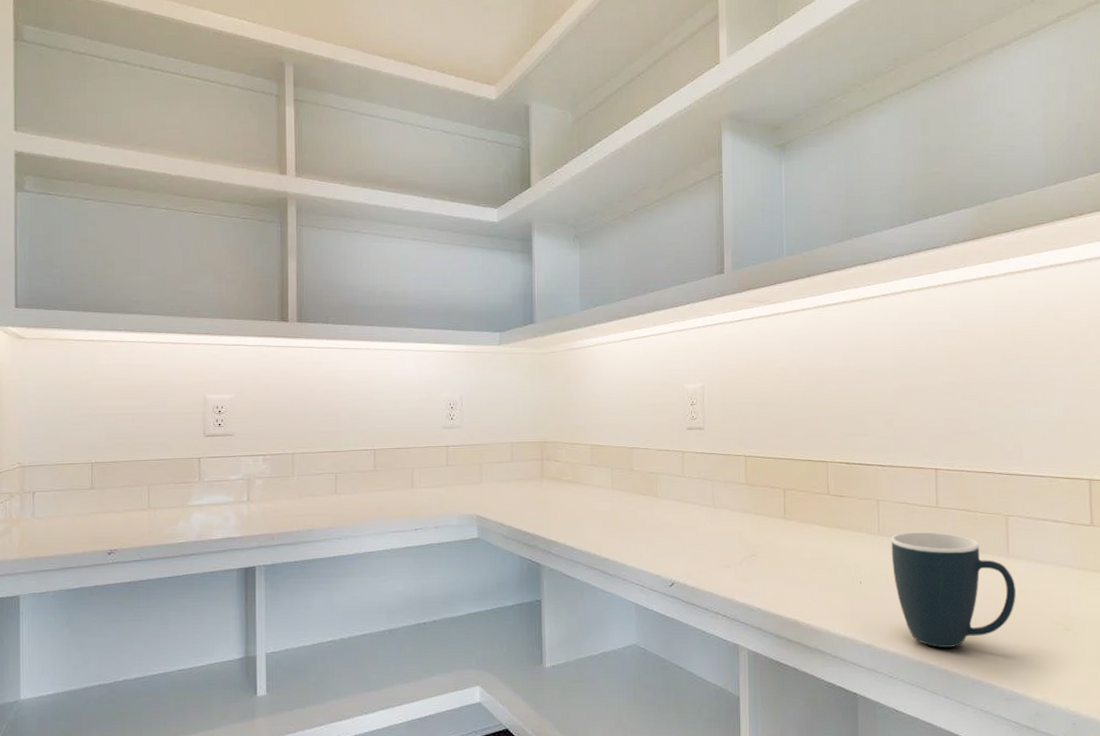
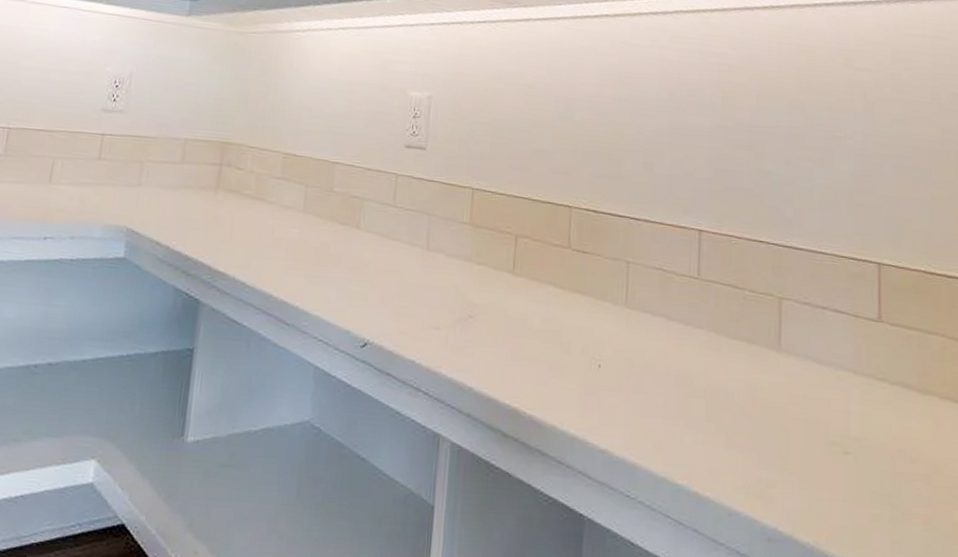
mug: present [891,531,1016,648] -> none [639,306,787,463]

